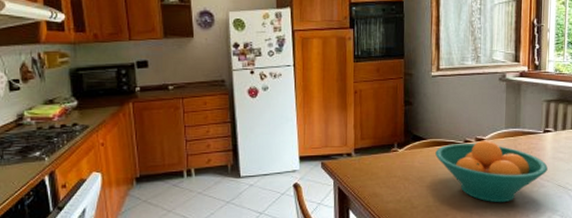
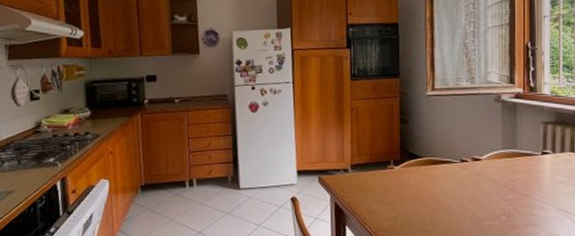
fruit bowl: present [435,140,548,203] -> none [431,160,547,225]

